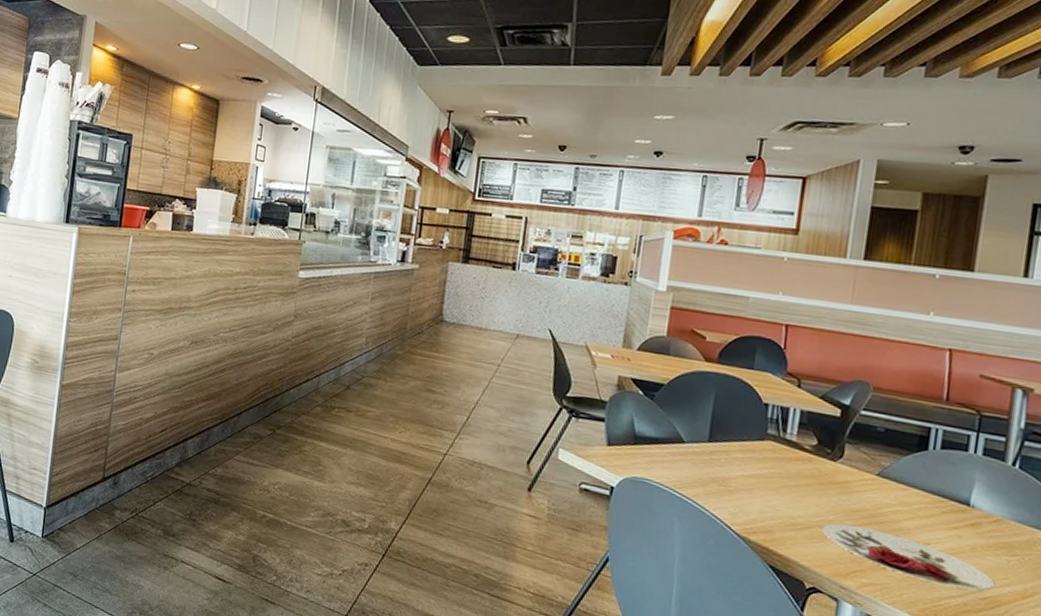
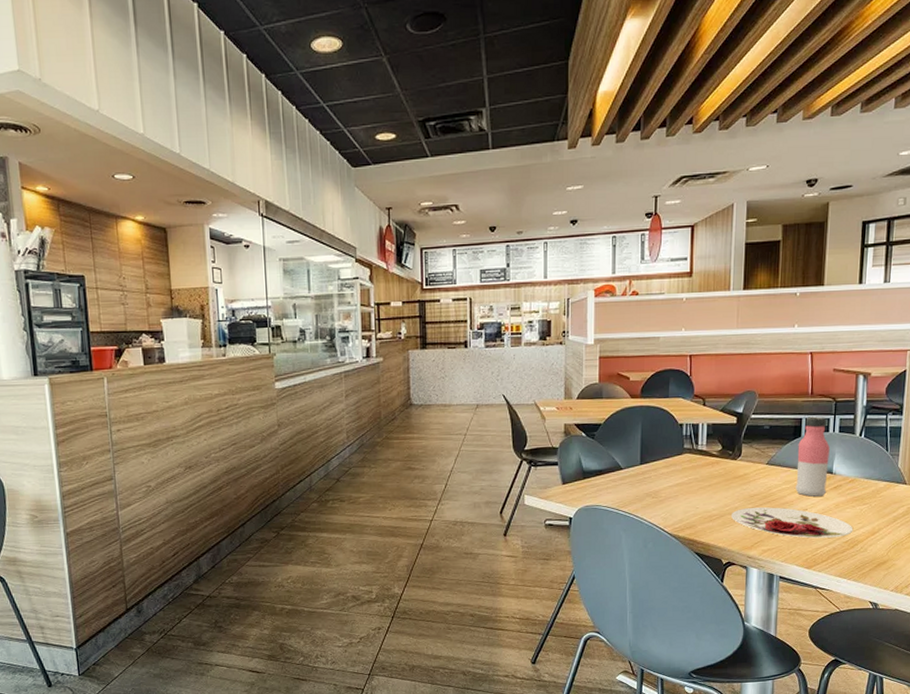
water bottle: none [915,427,968,532] -> present [795,416,830,497]

